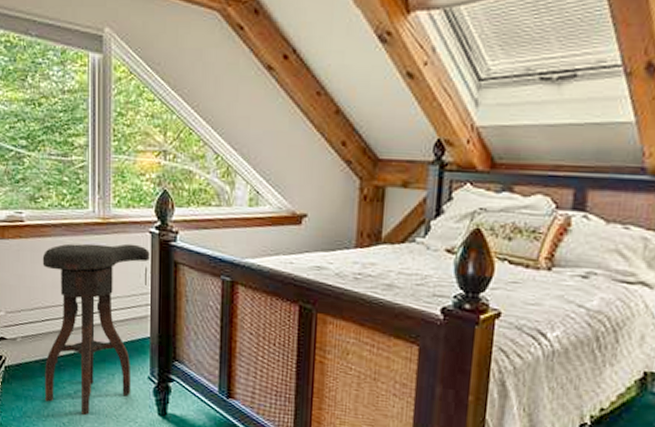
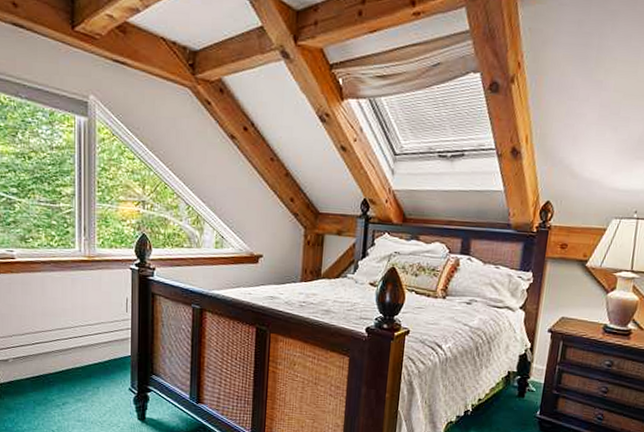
stool: present [42,243,150,415] -> none [32,278,130,423]

